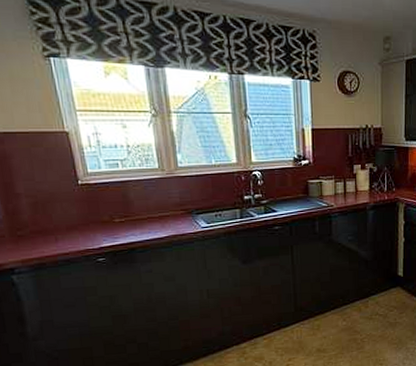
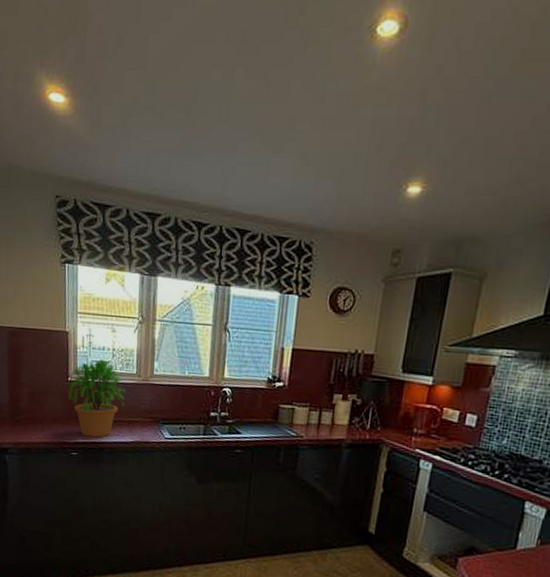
potted plant: none [77,157,151,240] -> present [67,358,126,438]

